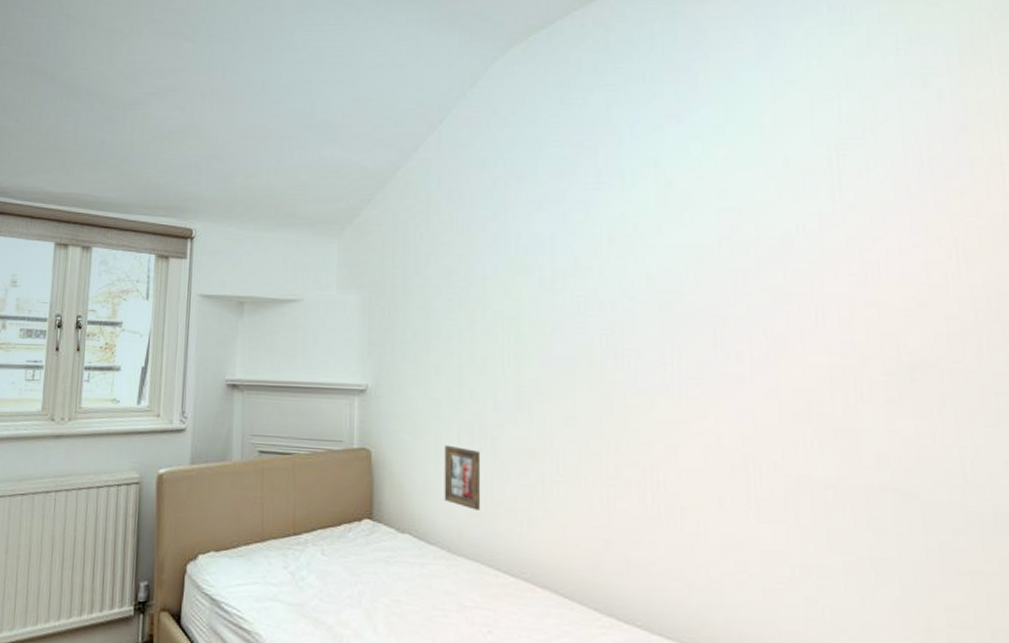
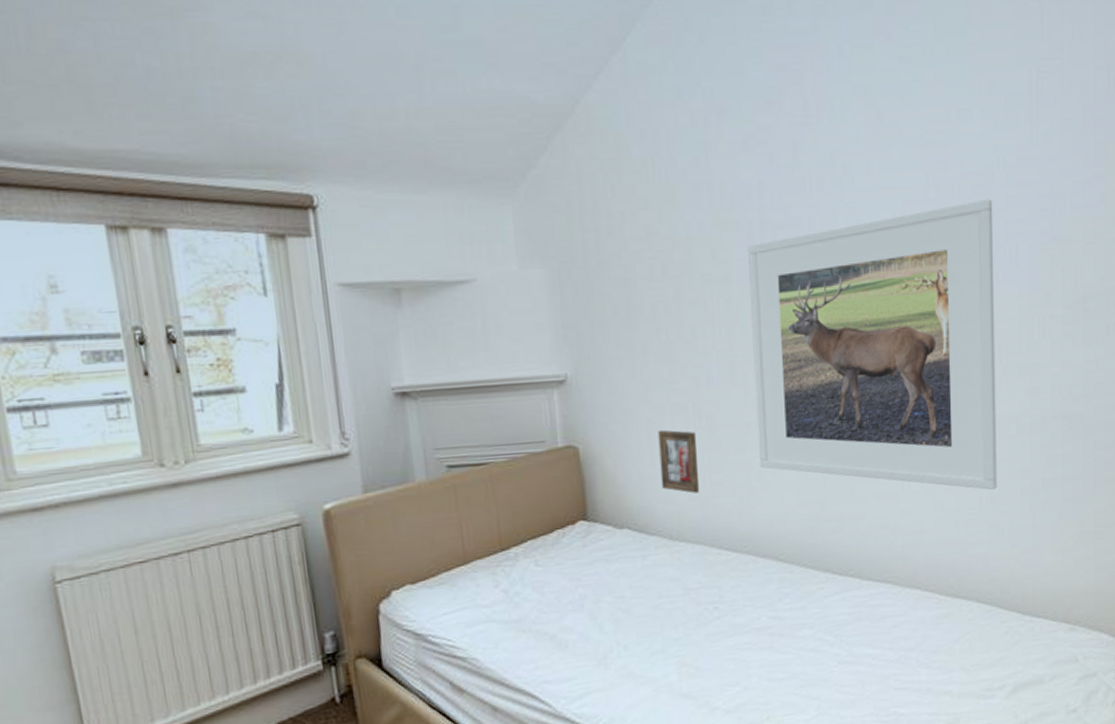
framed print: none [539,261,813,560] -> present [748,199,997,491]

